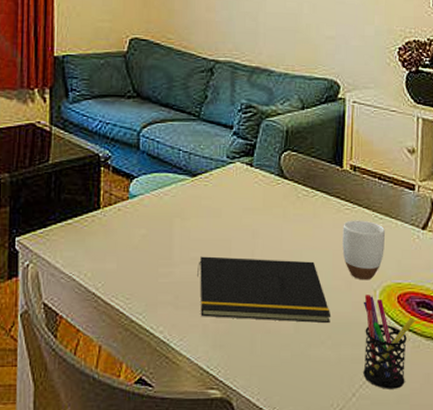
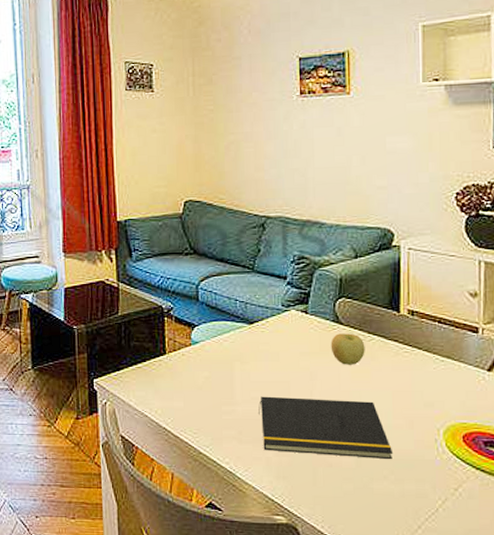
apple: none [274,188,308,222] -> present [330,333,365,365]
mug: present [342,220,386,280] -> none [402,362,448,420]
pen holder: present [363,295,415,389] -> none [426,434,483,524]

